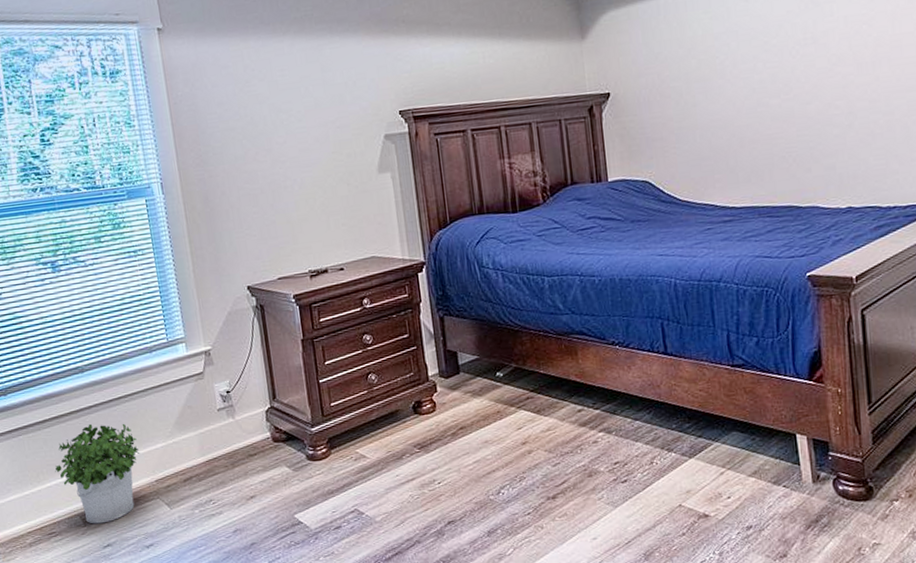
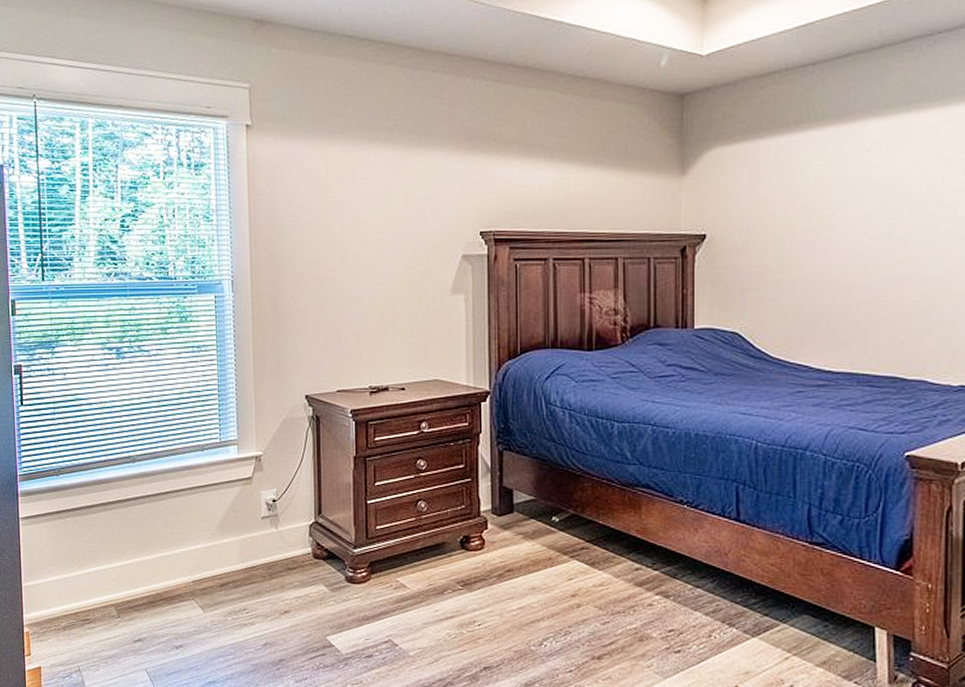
potted plant: present [55,423,140,524] -> none [96,514,180,617]

